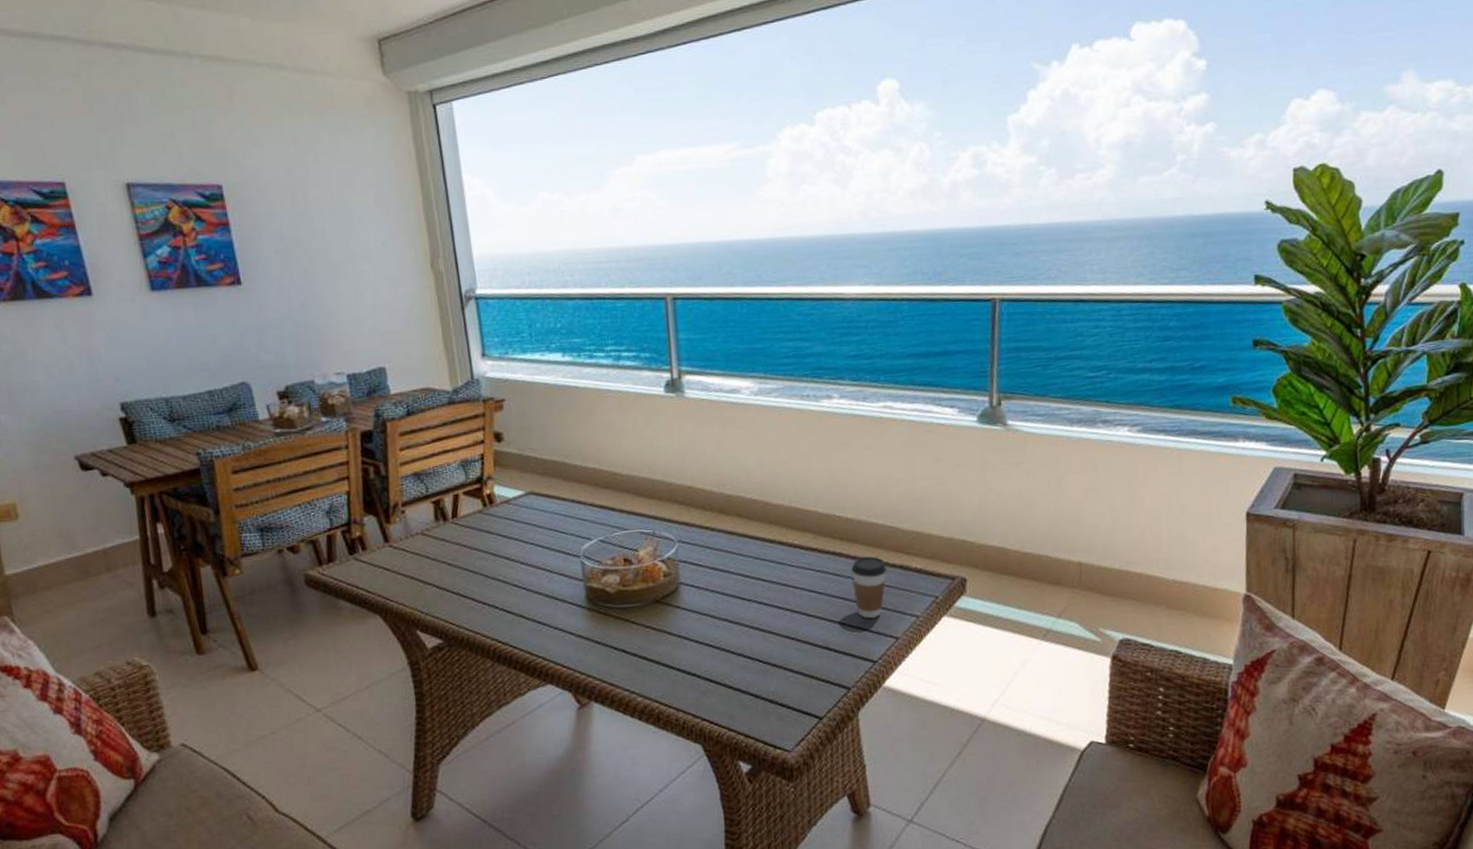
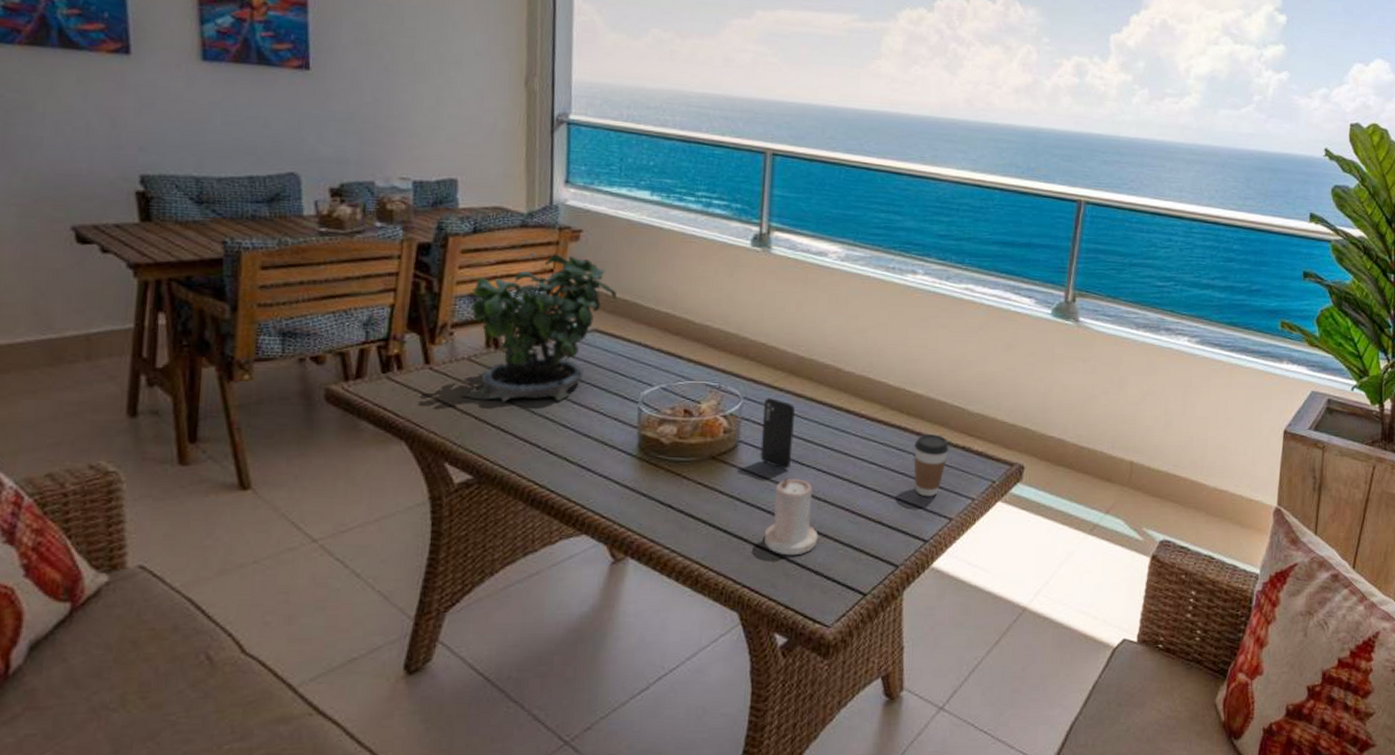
potted plant: none [415,425,545,571] -> present [463,253,617,404]
smartphone: none [698,538,732,606] -> present [760,398,795,470]
candle: none [715,612,768,688] -> present [763,476,818,556]

